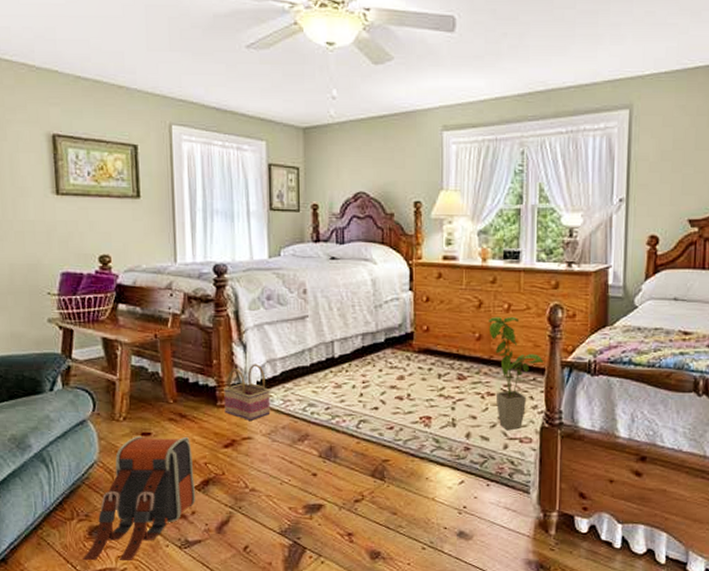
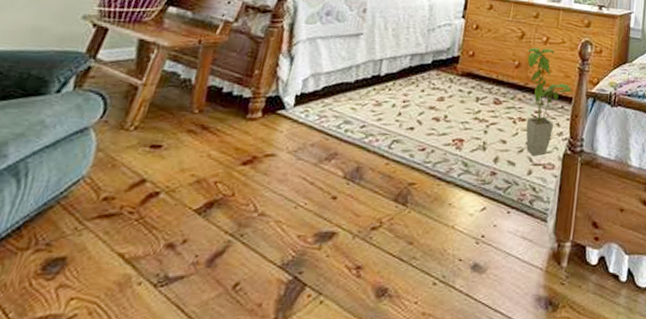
backpack: present [82,436,195,561] -> none [21,149,206,305]
basket: present [224,364,271,420] -> none [253,76,308,136]

